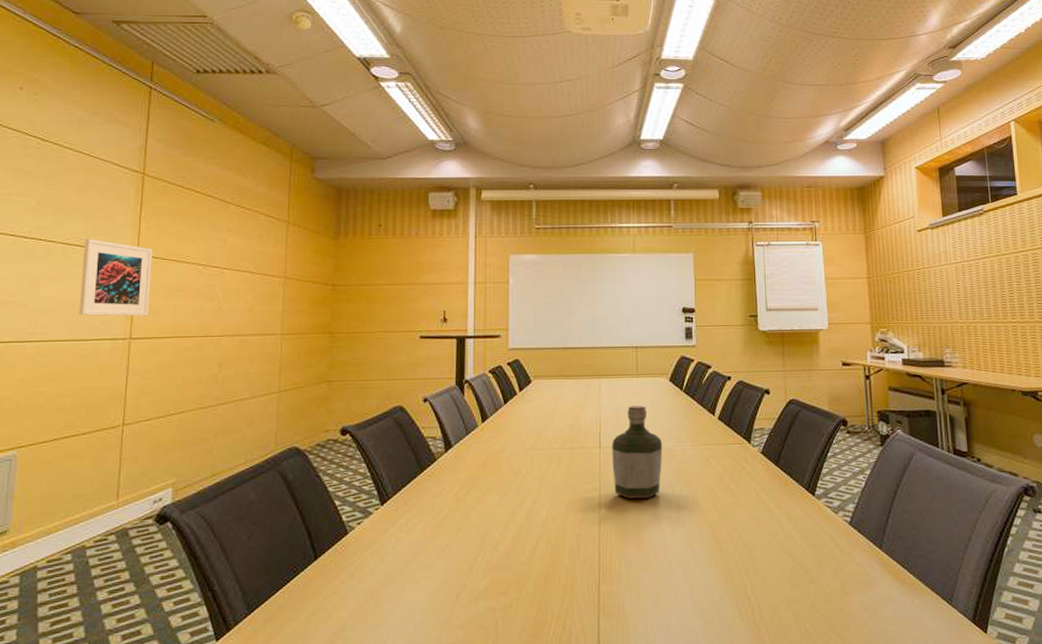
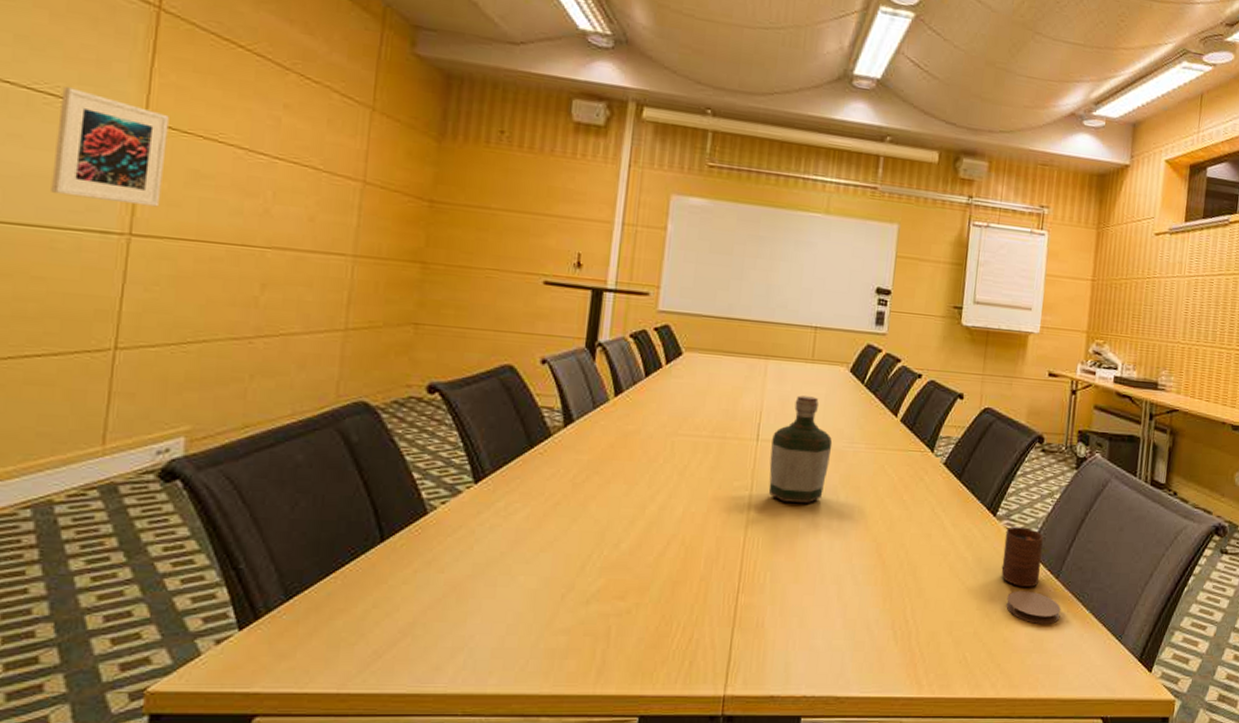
cup: none [826,503,864,559] -> present [1001,526,1044,587]
coaster: none [837,562,889,593] -> present [1006,590,1061,624]

